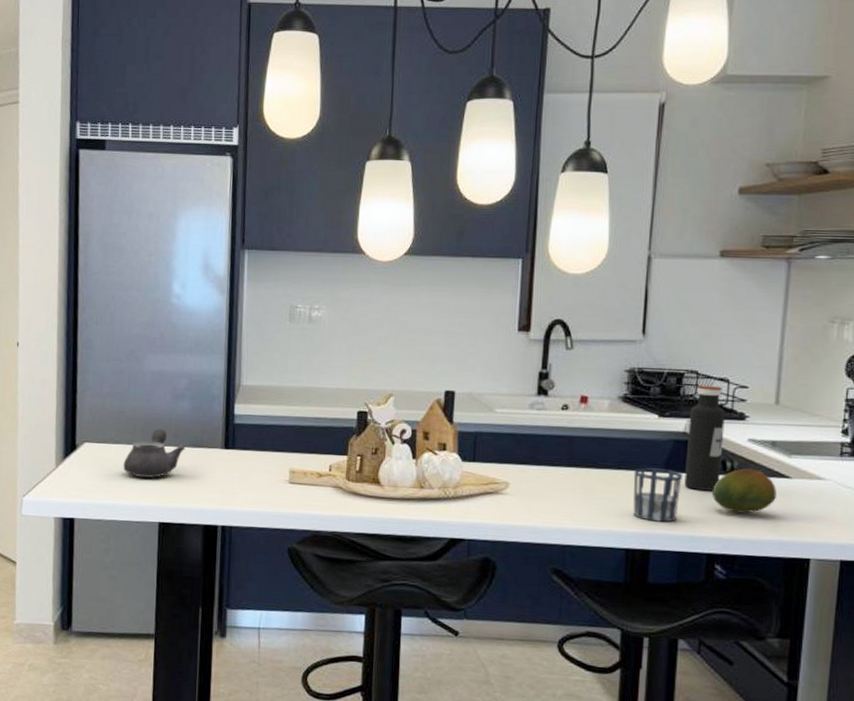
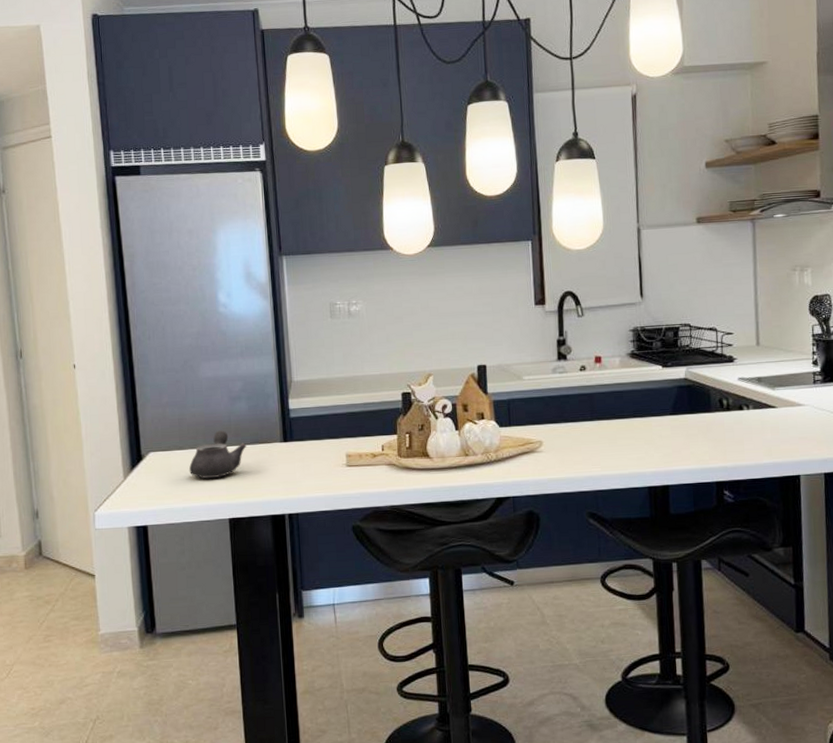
cup: present [633,467,684,522] -> none [647,412,689,460]
water bottle: present [684,385,725,491] -> none [687,335,719,428]
fruit: present [712,468,777,514] -> none [714,403,767,444]

